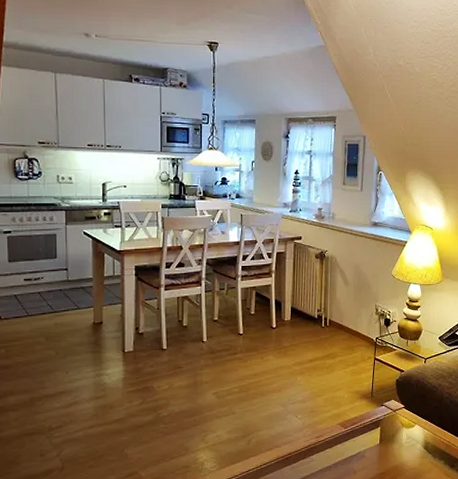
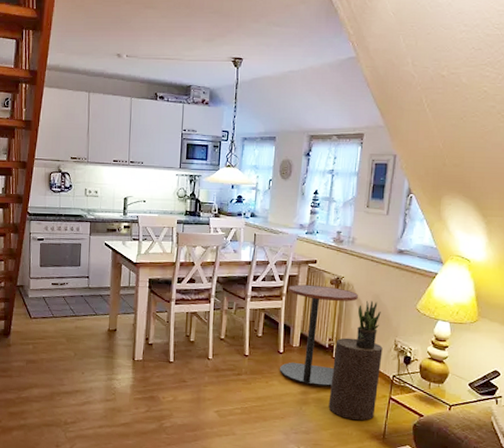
side table: none [274,260,341,356] -> present [280,284,358,387]
stool: none [321,307,366,384] -> present [328,337,383,421]
potted plant: none [341,270,362,317] -> present [355,300,381,350]

